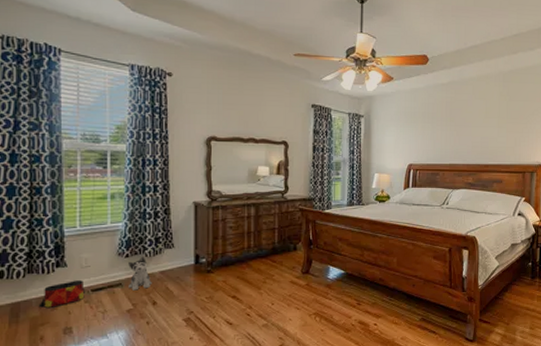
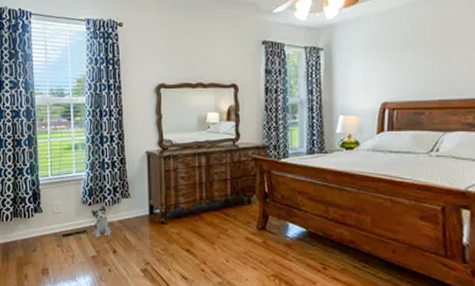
bag: present [38,280,86,309] -> none [22,225,58,250]

